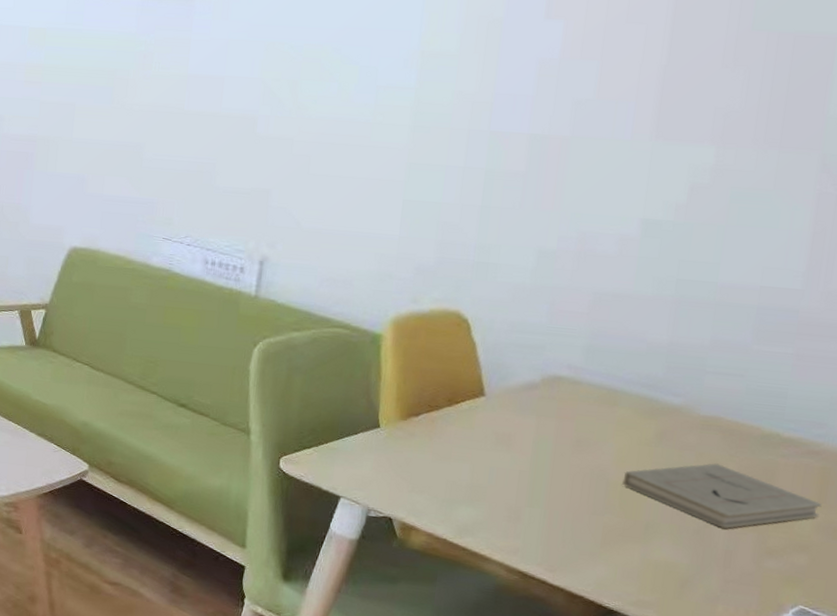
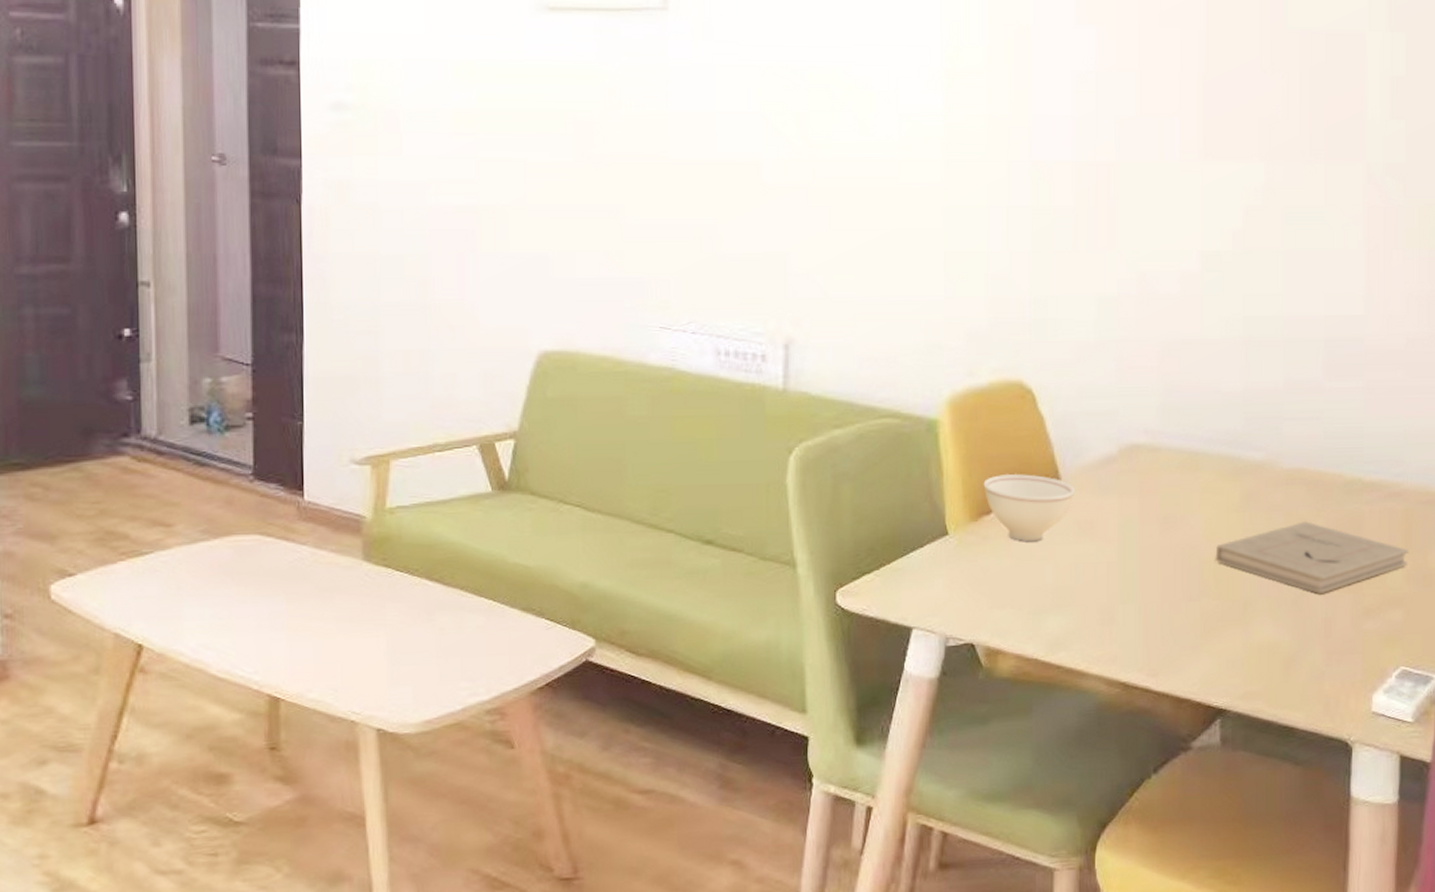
bowl: none [415,385,497,444] -> present [983,473,1075,541]

